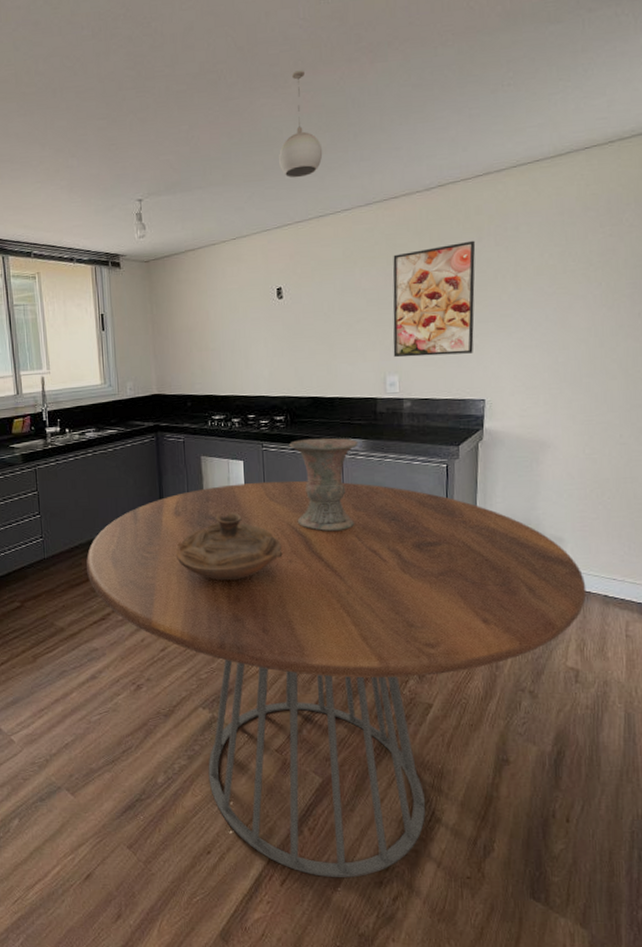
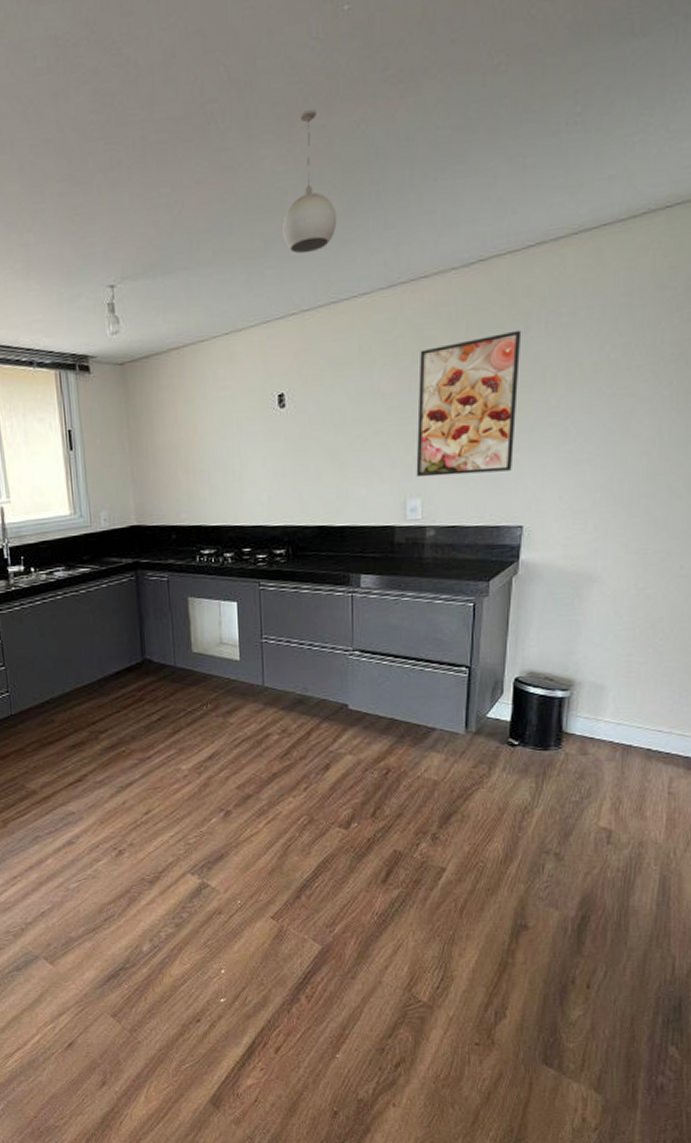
dining table: present [86,480,587,877] -> none [59,624,627,1044]
decorative bowl: present [175,512,283,581] -> none [159,661,282,737]
vase: present [289,438,358,531] -> none [291,574,371,681]

